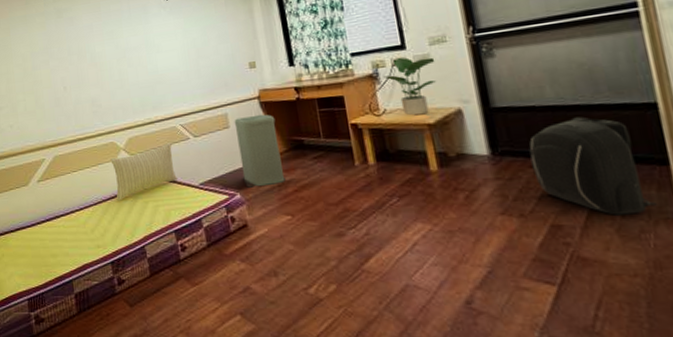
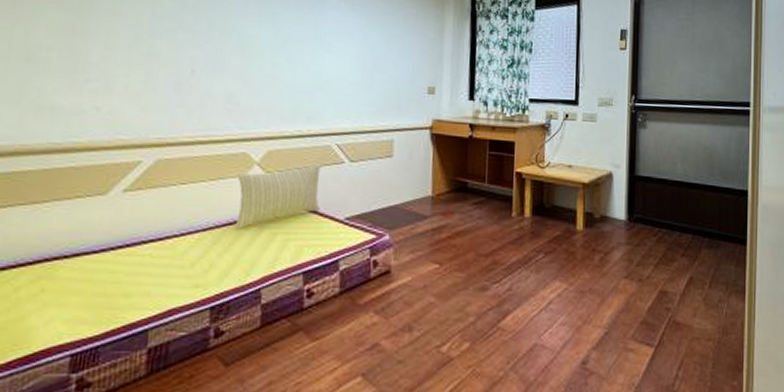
laundry basket: present [234,114,285,188] -> none [396,147,444,229]
potted plant: present [383,57,436,116] -> none [554,112,600,173]
backpack: present [529,117,657,216] -> none [656,194,733,286]

